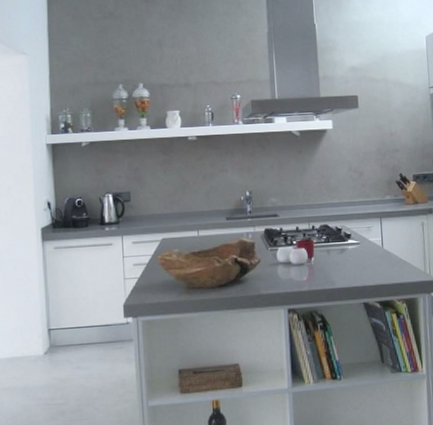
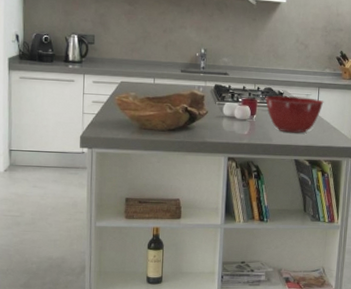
mixing bowl: none [322,230,388,273] -> present [265,95,324,133]

